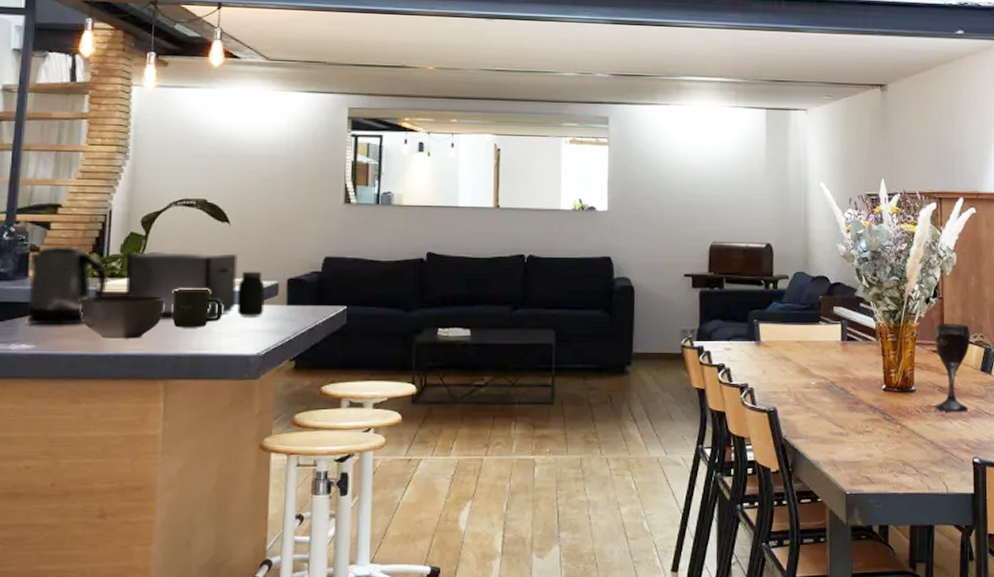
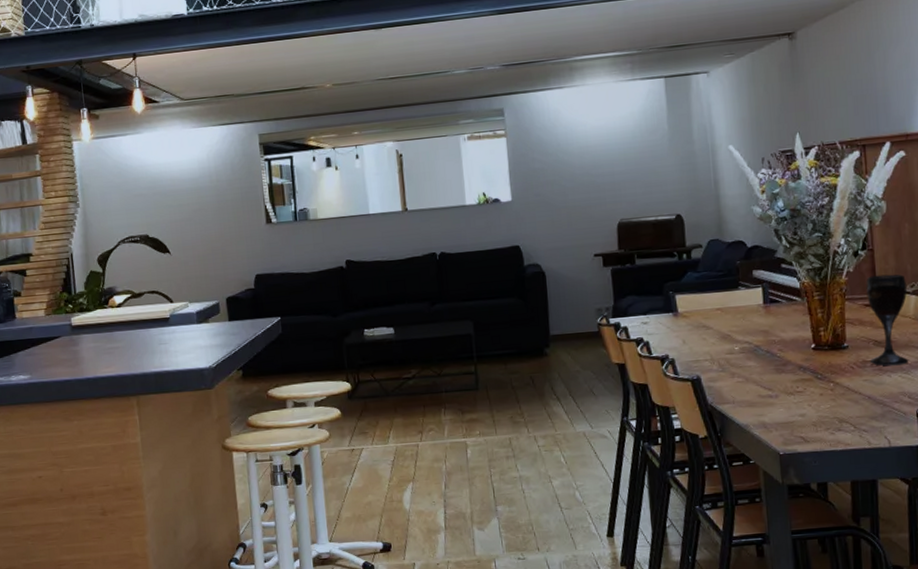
kettle: present [27,245,108,326] -> none [14,288,79,359]
bowl: present [80,294,165,339] -> none [59,324,127,365]
toaster: present [126,251,238,318] -> none [91,280,186,343]
mug: present [172,289,222,328] -> none [132,314,175,350]
jar: present [236,271,265,317] -> none [185,293,210,336]

